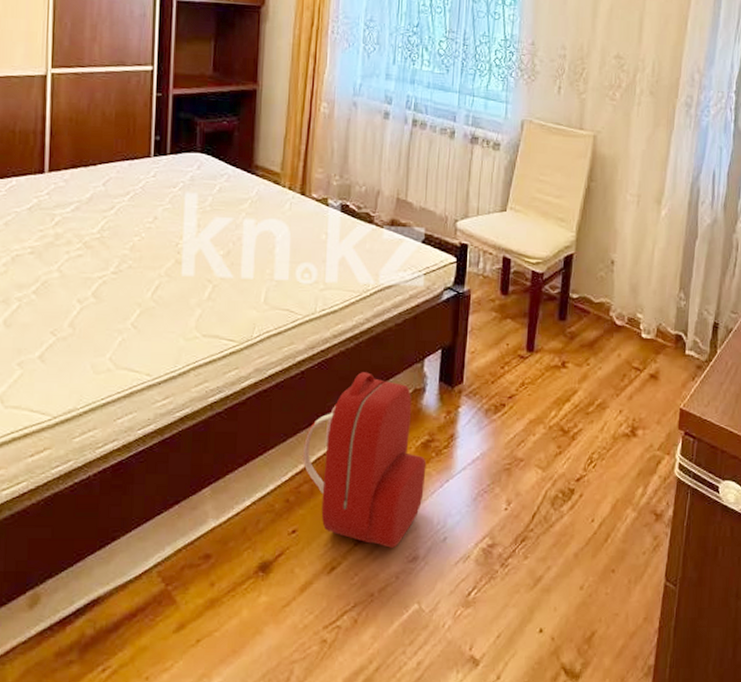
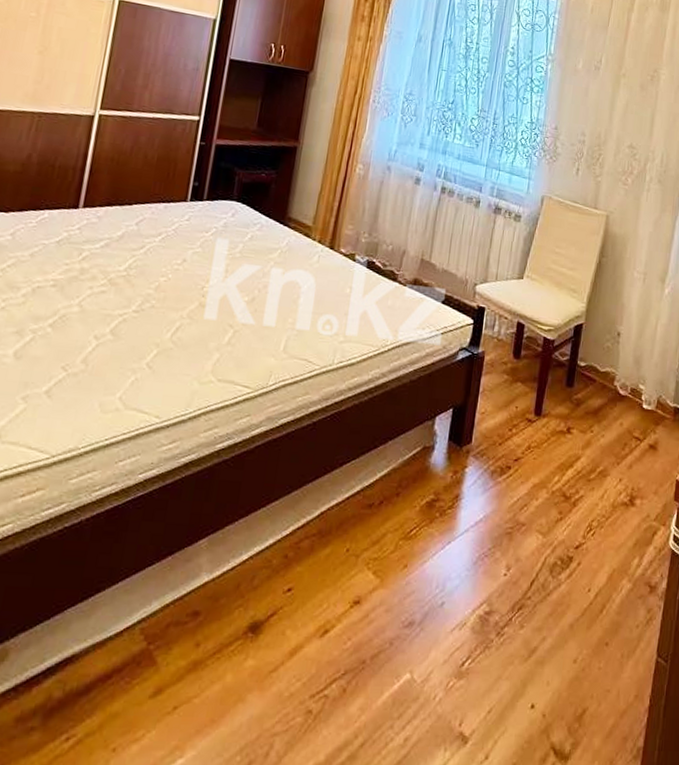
backpack: present [302,372,427,548] -> none [305,426,430,612]

